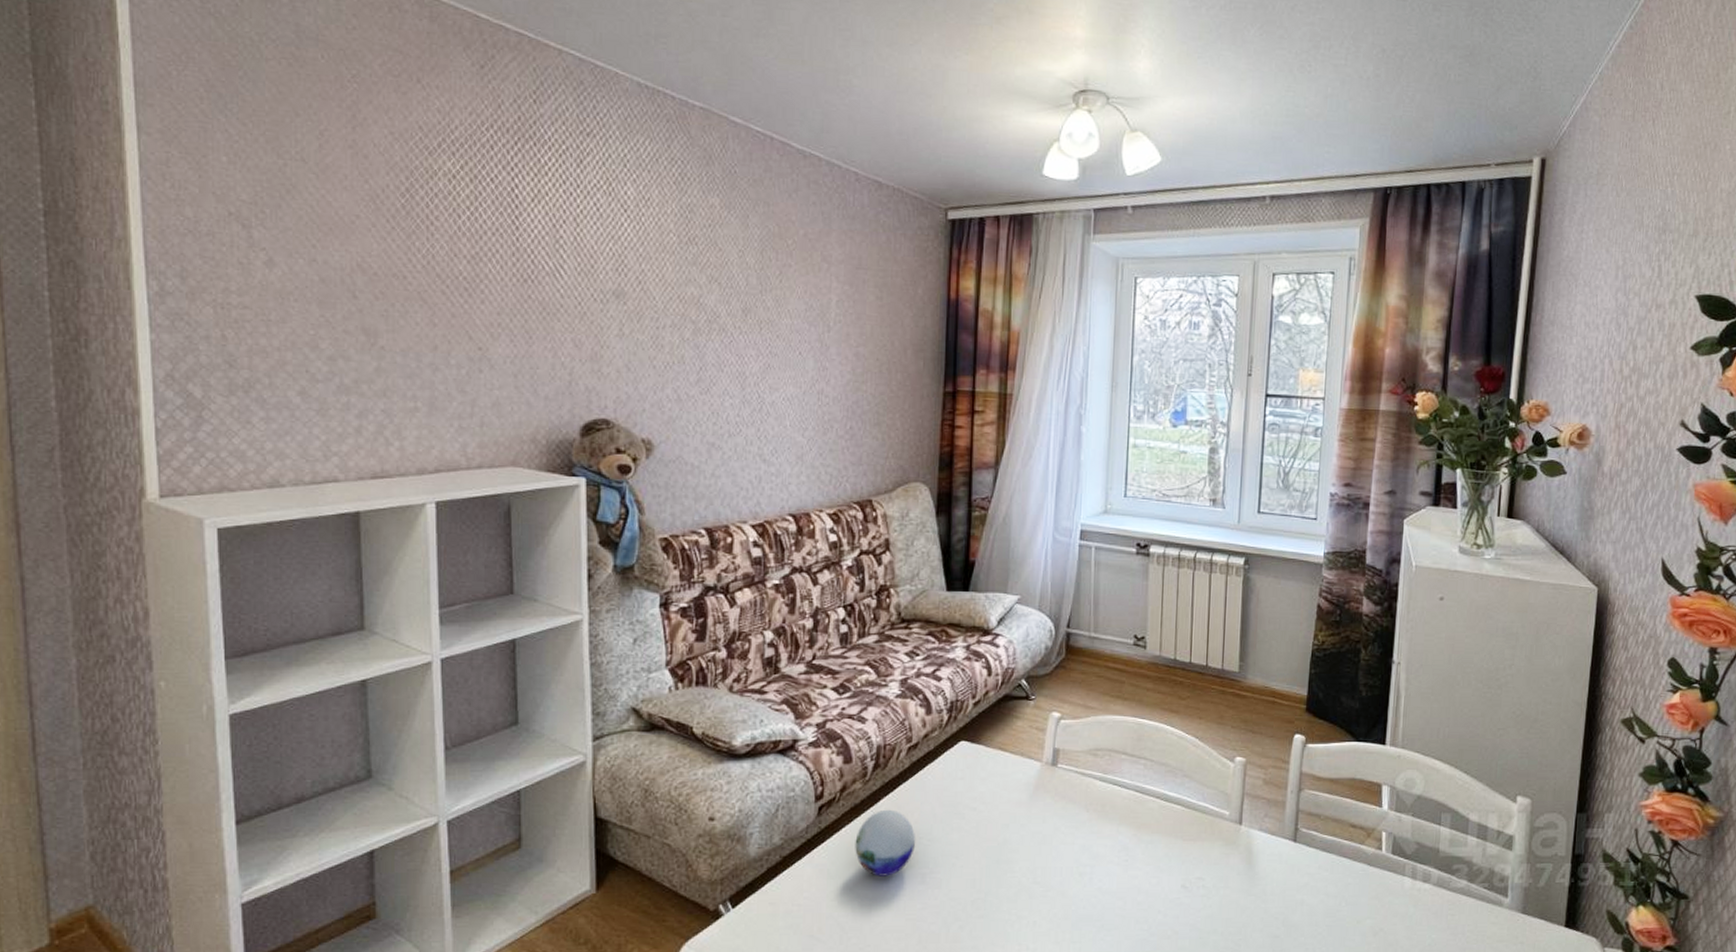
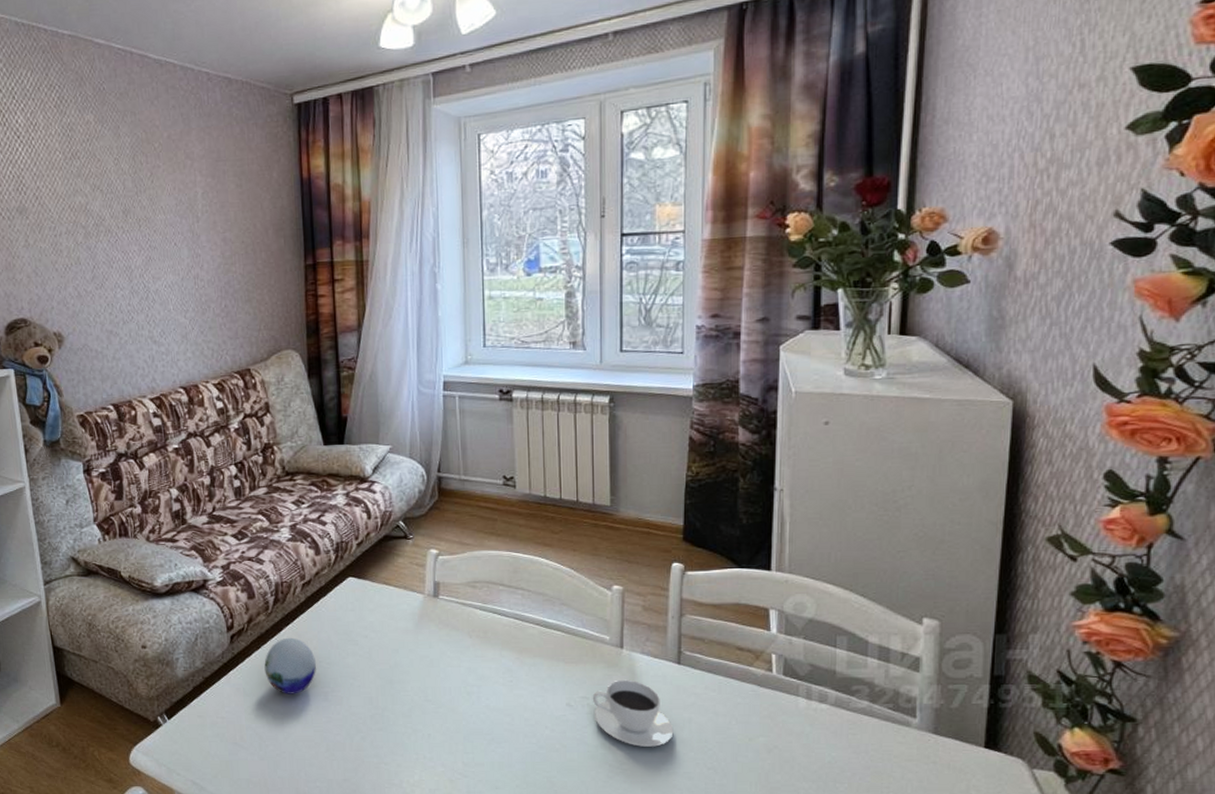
teacup: none [1208,858,1286,932] -> present [592,679,674,747]

